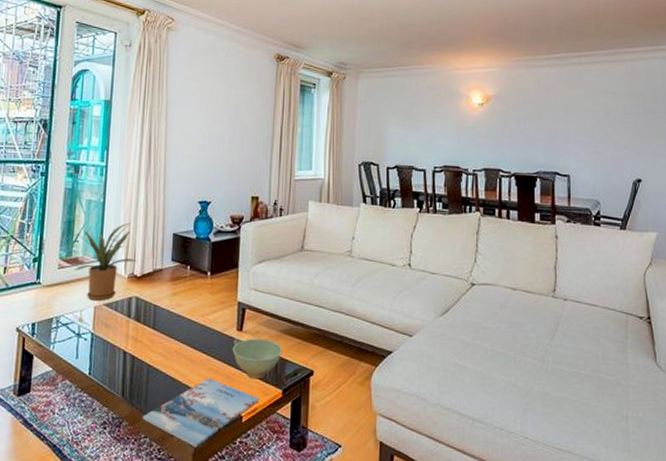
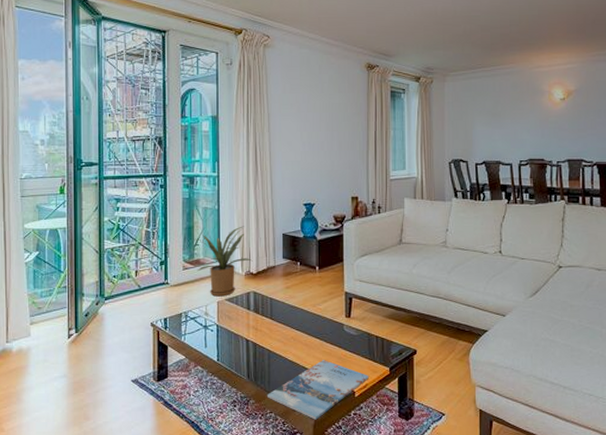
bowl: present [232,338,283,379] -> none [342,323,388,359]

